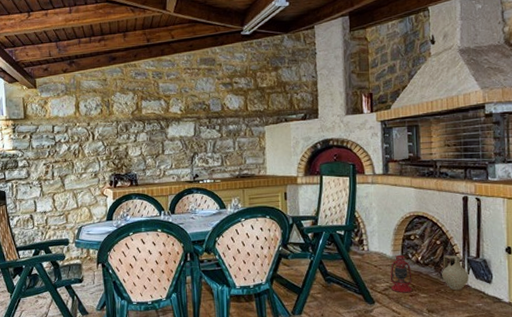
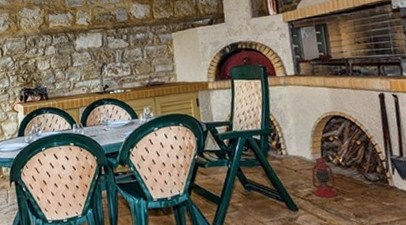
ceramic jug: present [442,255,469,291] -> none [365,155,395,193]

